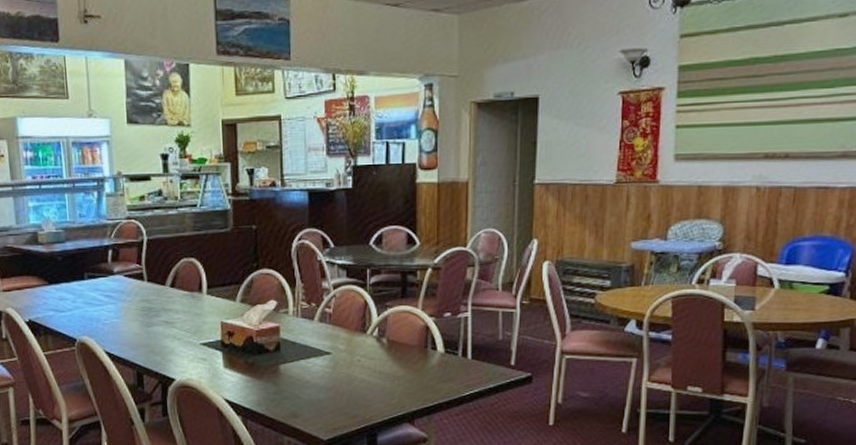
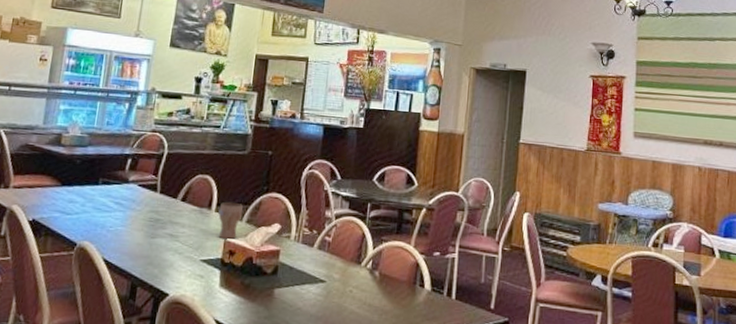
cup: none [210,282,236,320] -> present [218,202,244,239]

